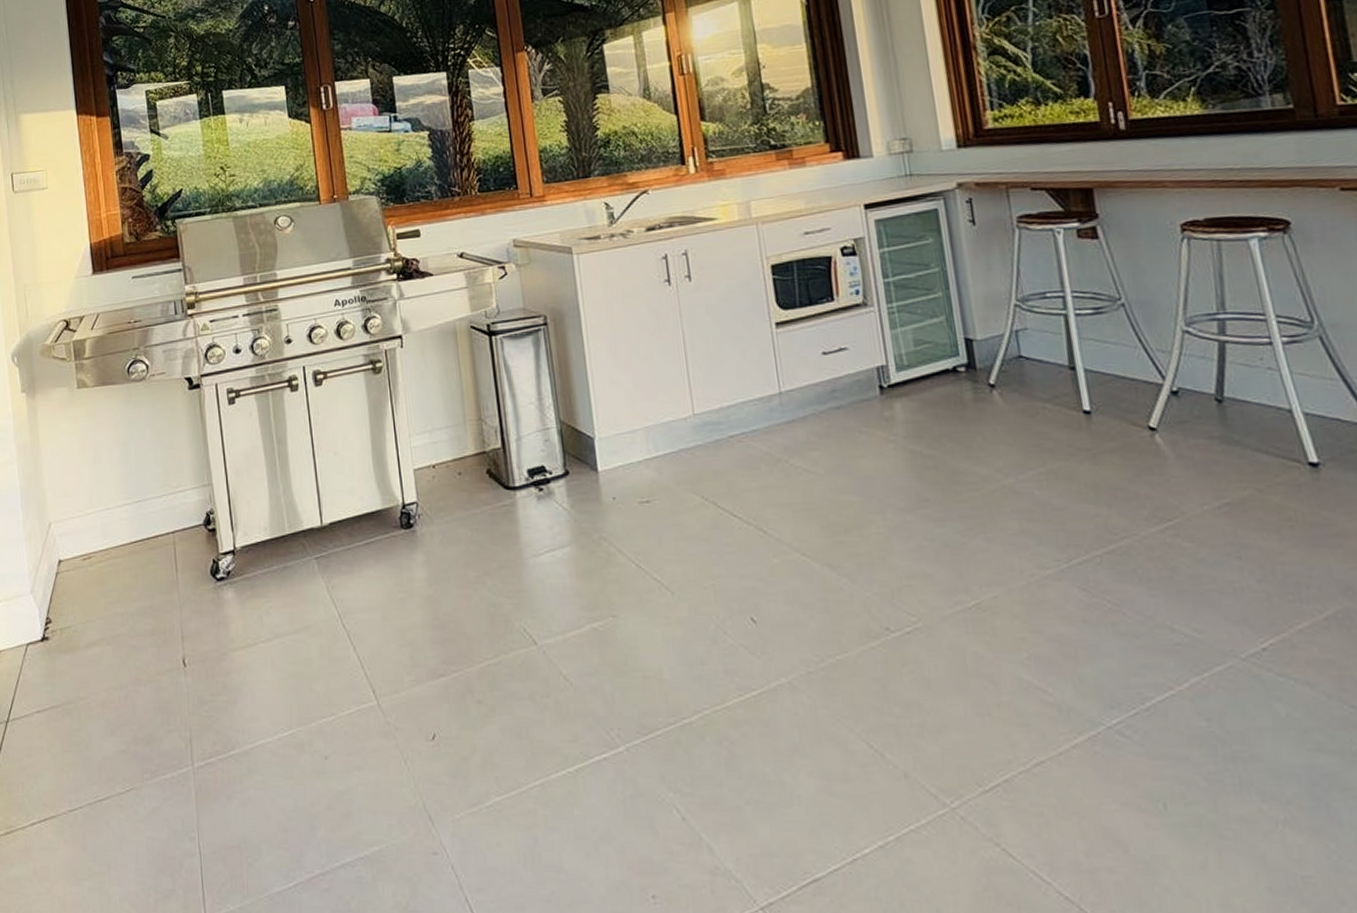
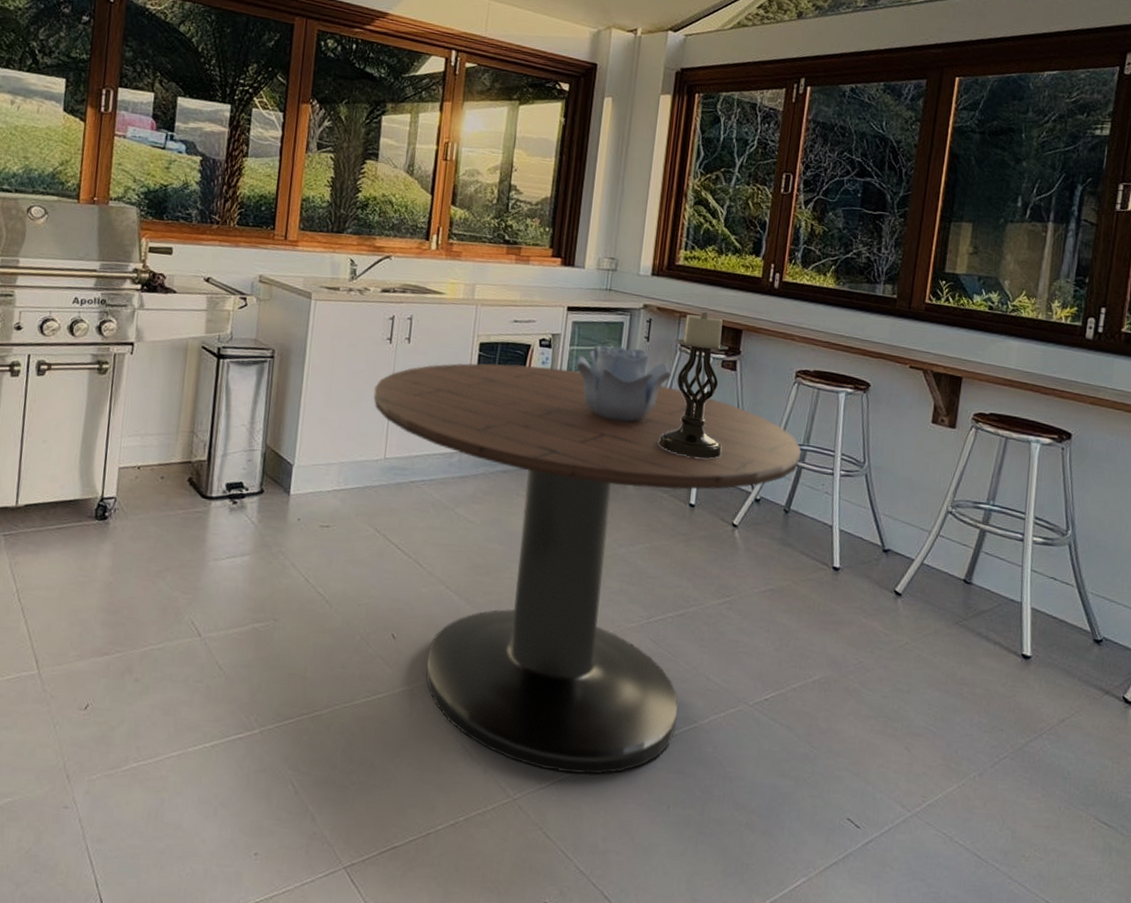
dining table: none [663,273,1219,770] -> present [373,363,801,775]
decorative bowl: none [892,236,1015,326] -> present [577,345,672,422]
candle holder: none [1008,176,1110,353] -> present [659,311,729,459]

